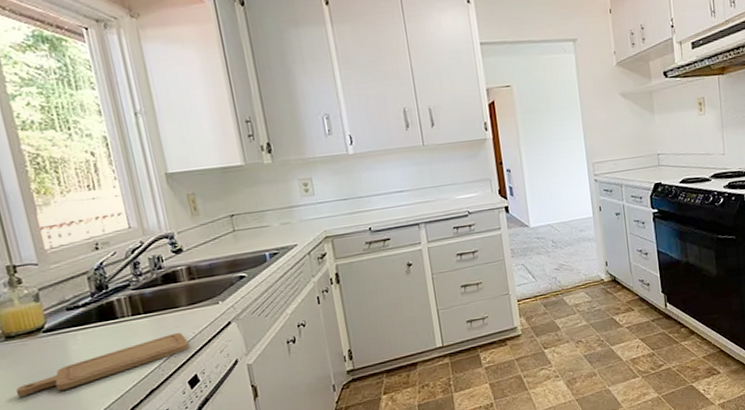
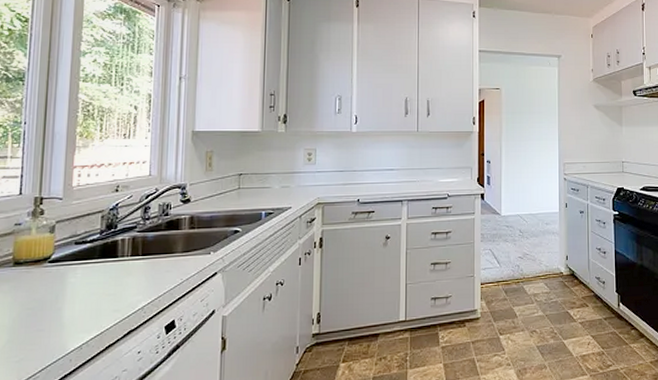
chopping board: present [15,332,190,397] -> none [7,277,175,322]

